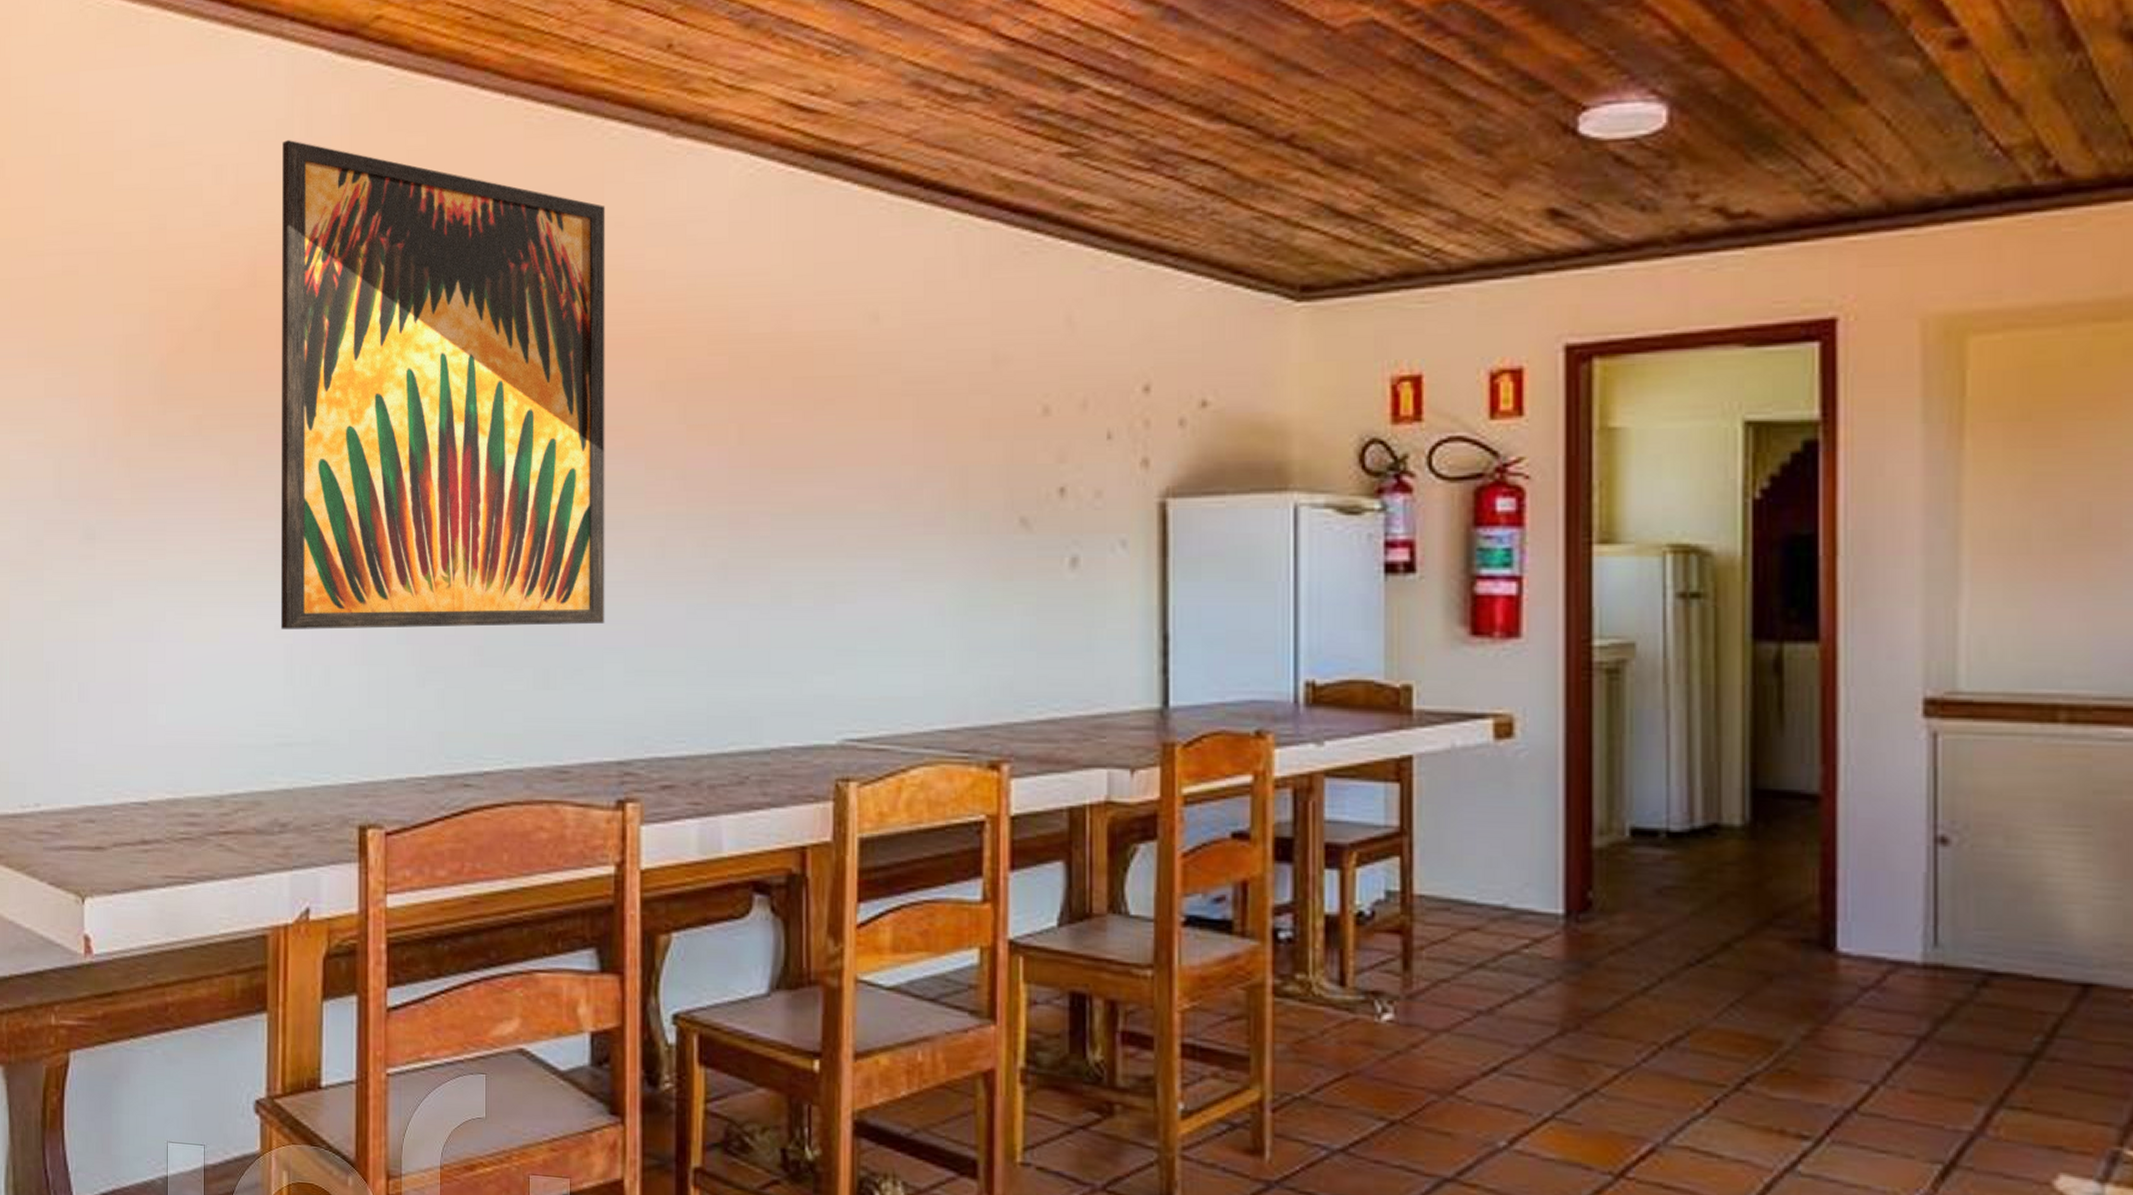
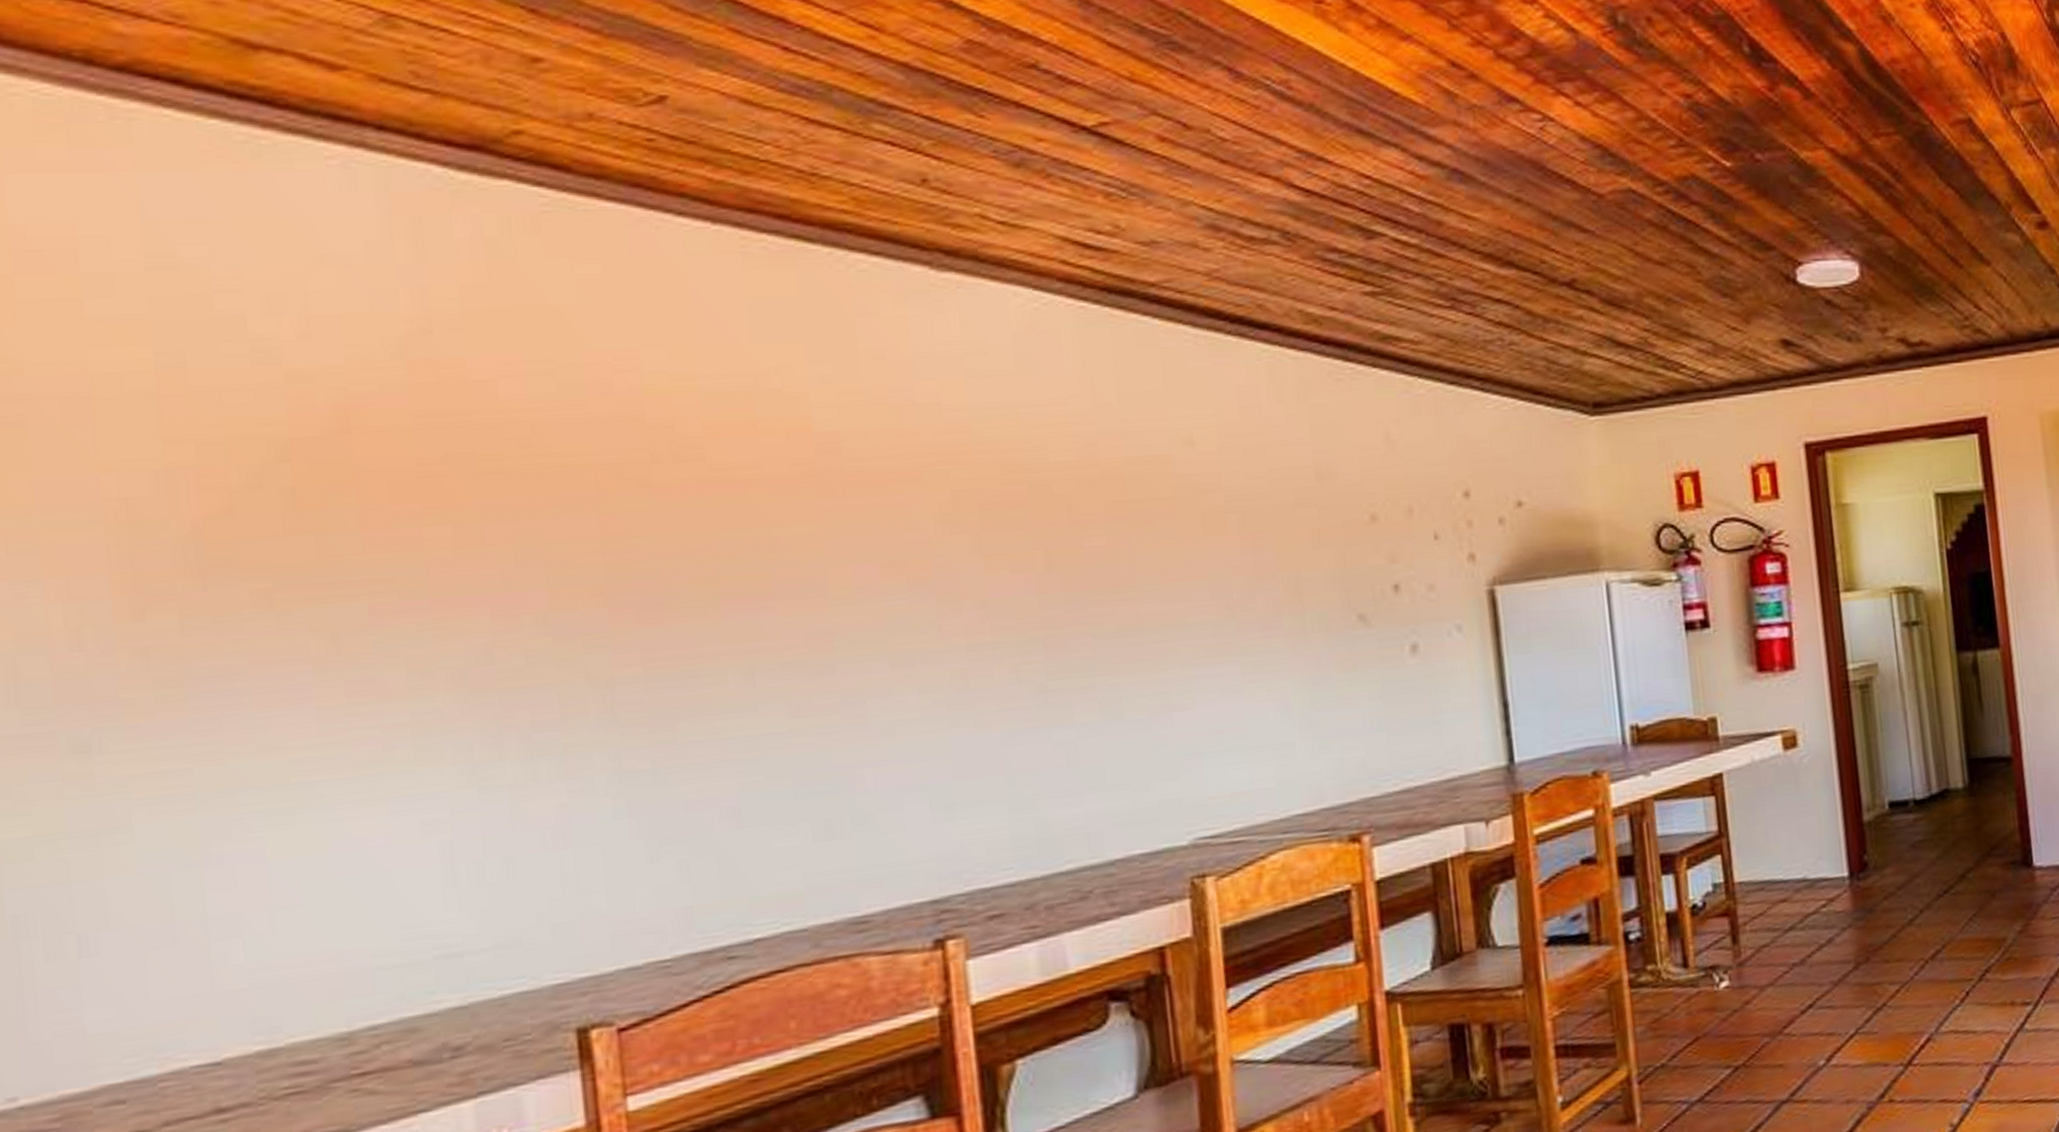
wall art: present [280,140,606,630] -> none [377,265,901,824]

